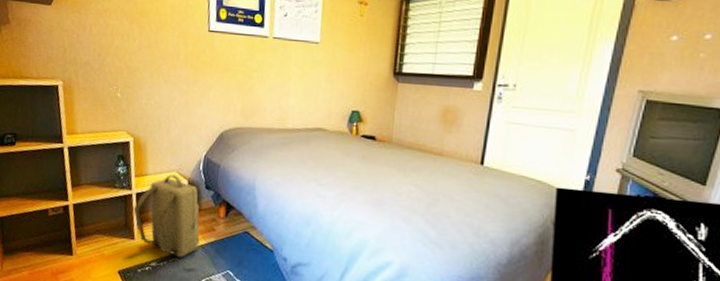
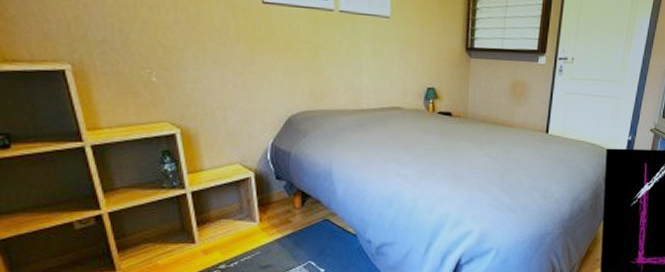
backpack: present [133,174,200,258] -> none [190,167,275,256]

